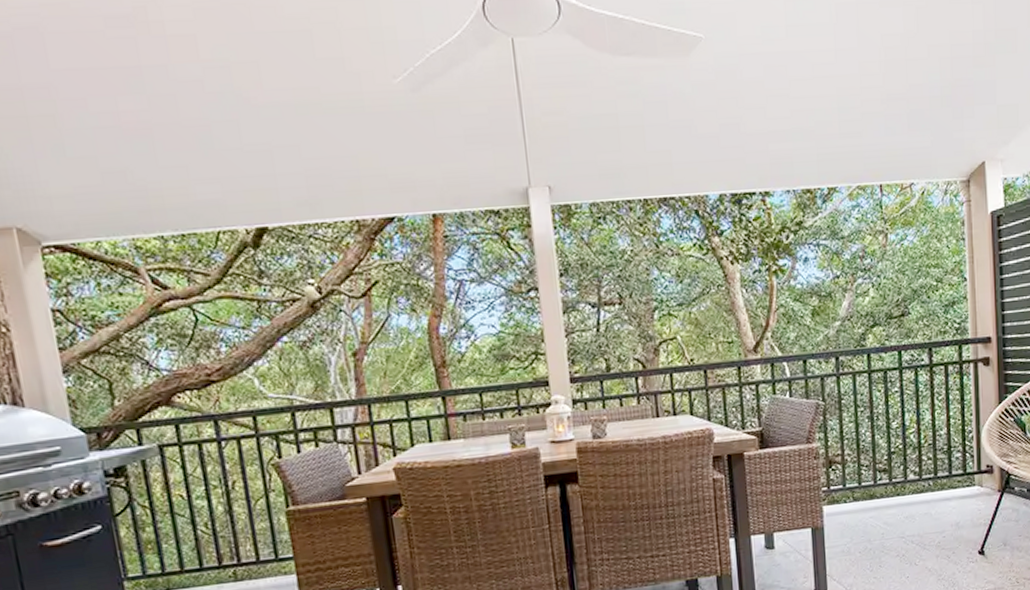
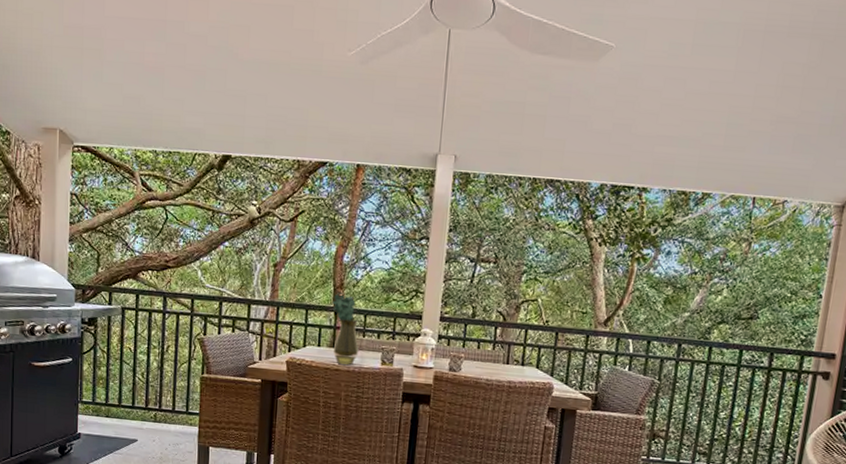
vase: none [435,370,481,458] -> present [331,290,359,365]

